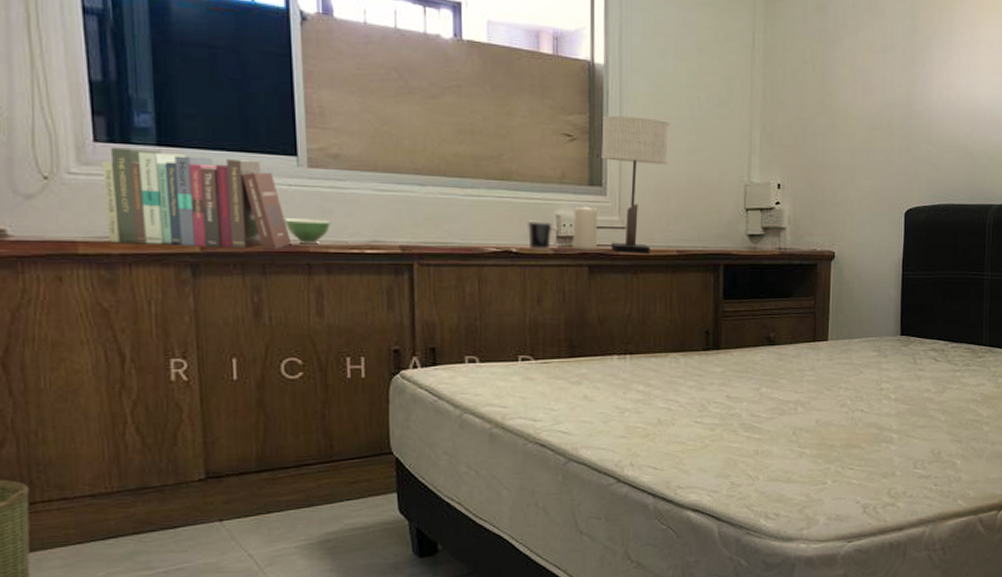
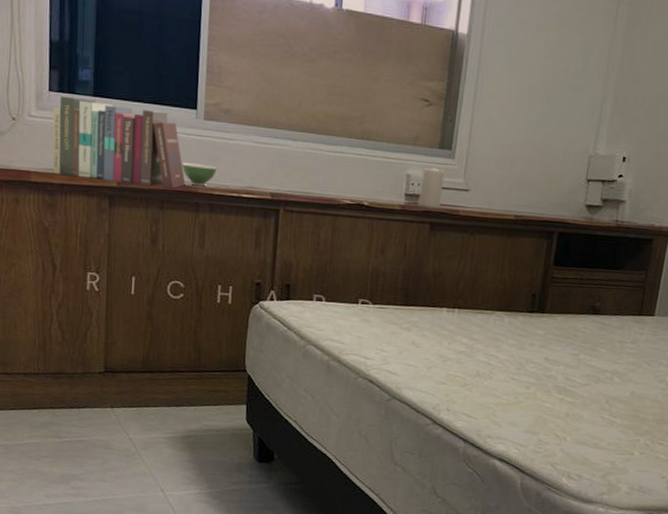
mug: present [526,220,558,250] -> none [379,177,407,206]
table lamp: present [601,115,670,254] -> none [452,83,524,216]

